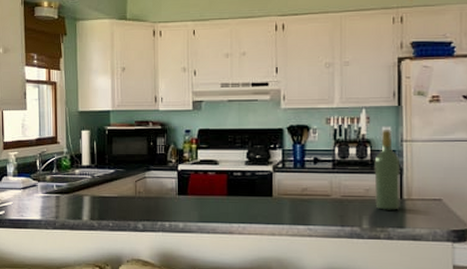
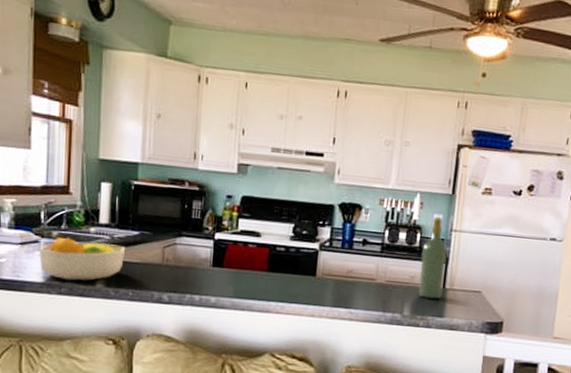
fruit bowl: none [37,180,105,216] -> present [39,237,126,281]

